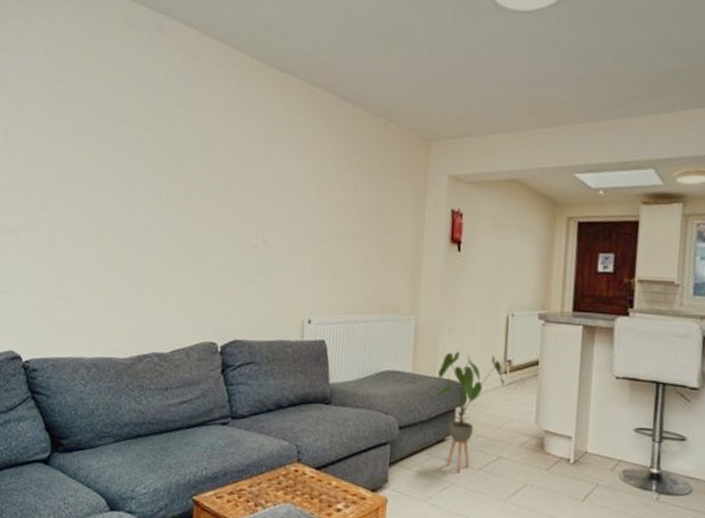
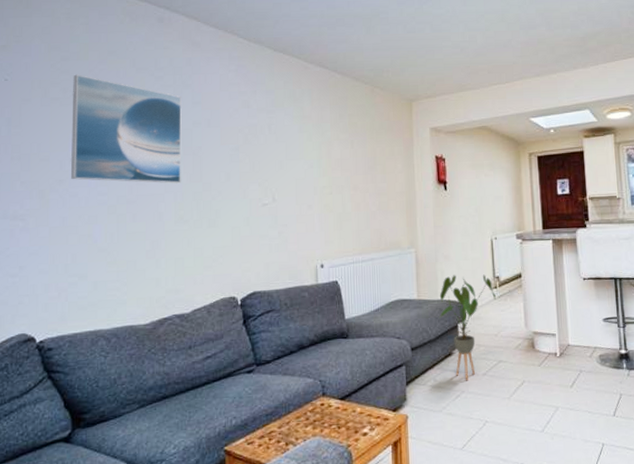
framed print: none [62,84,176,213] -> present [71,74,182,184]

